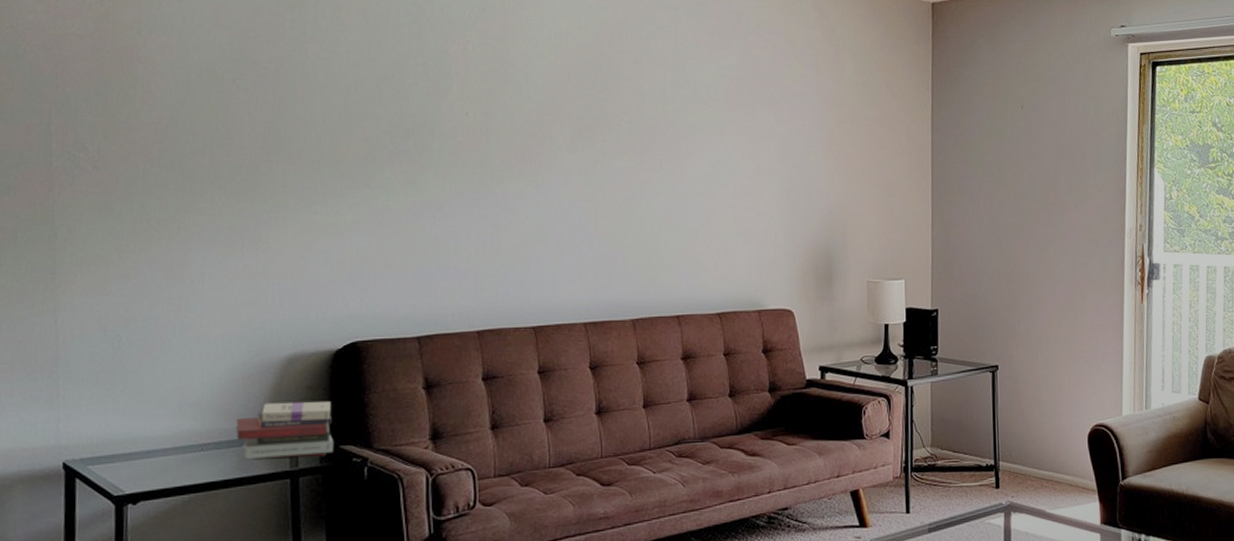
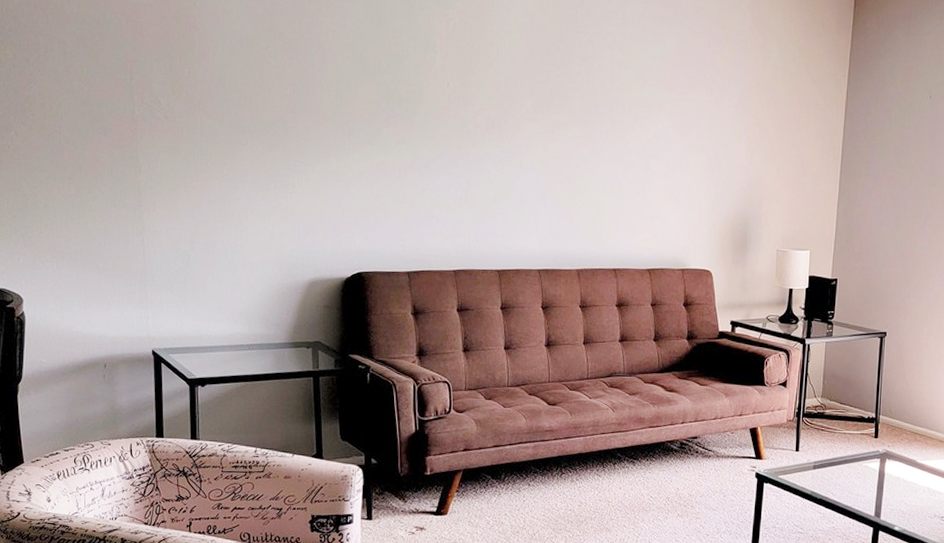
books: present [236,401,334,459] -> none [273,316,345,362]

